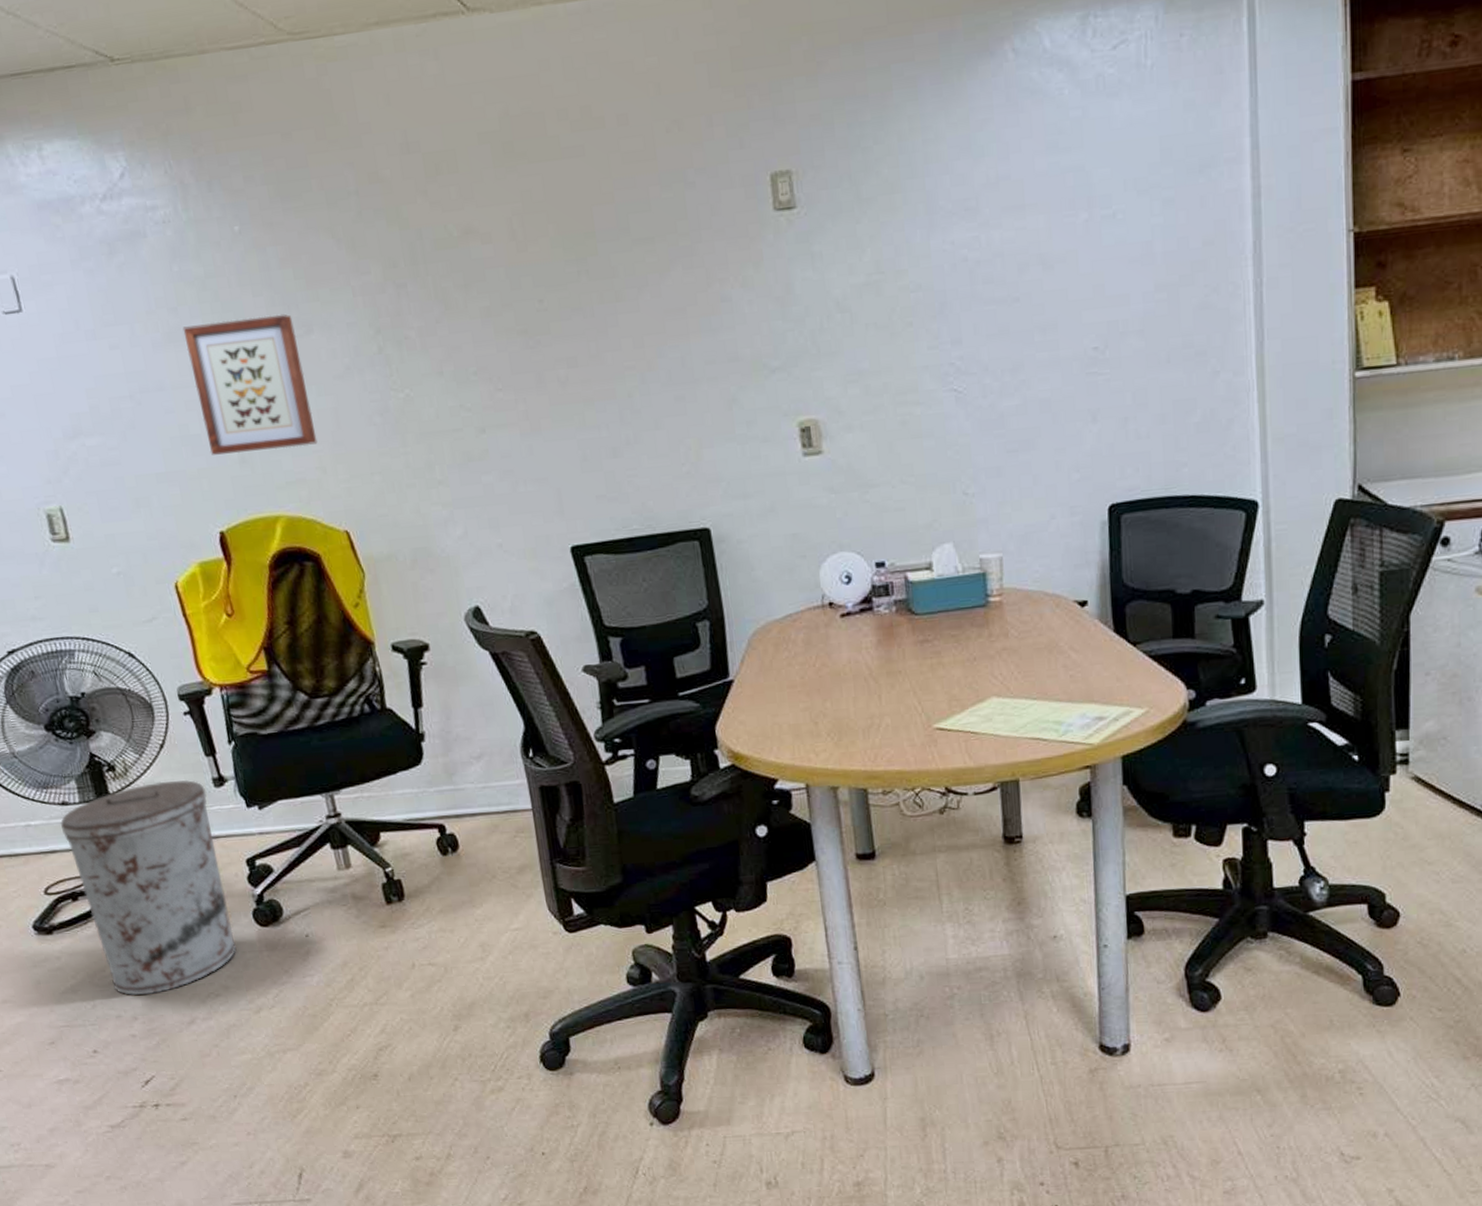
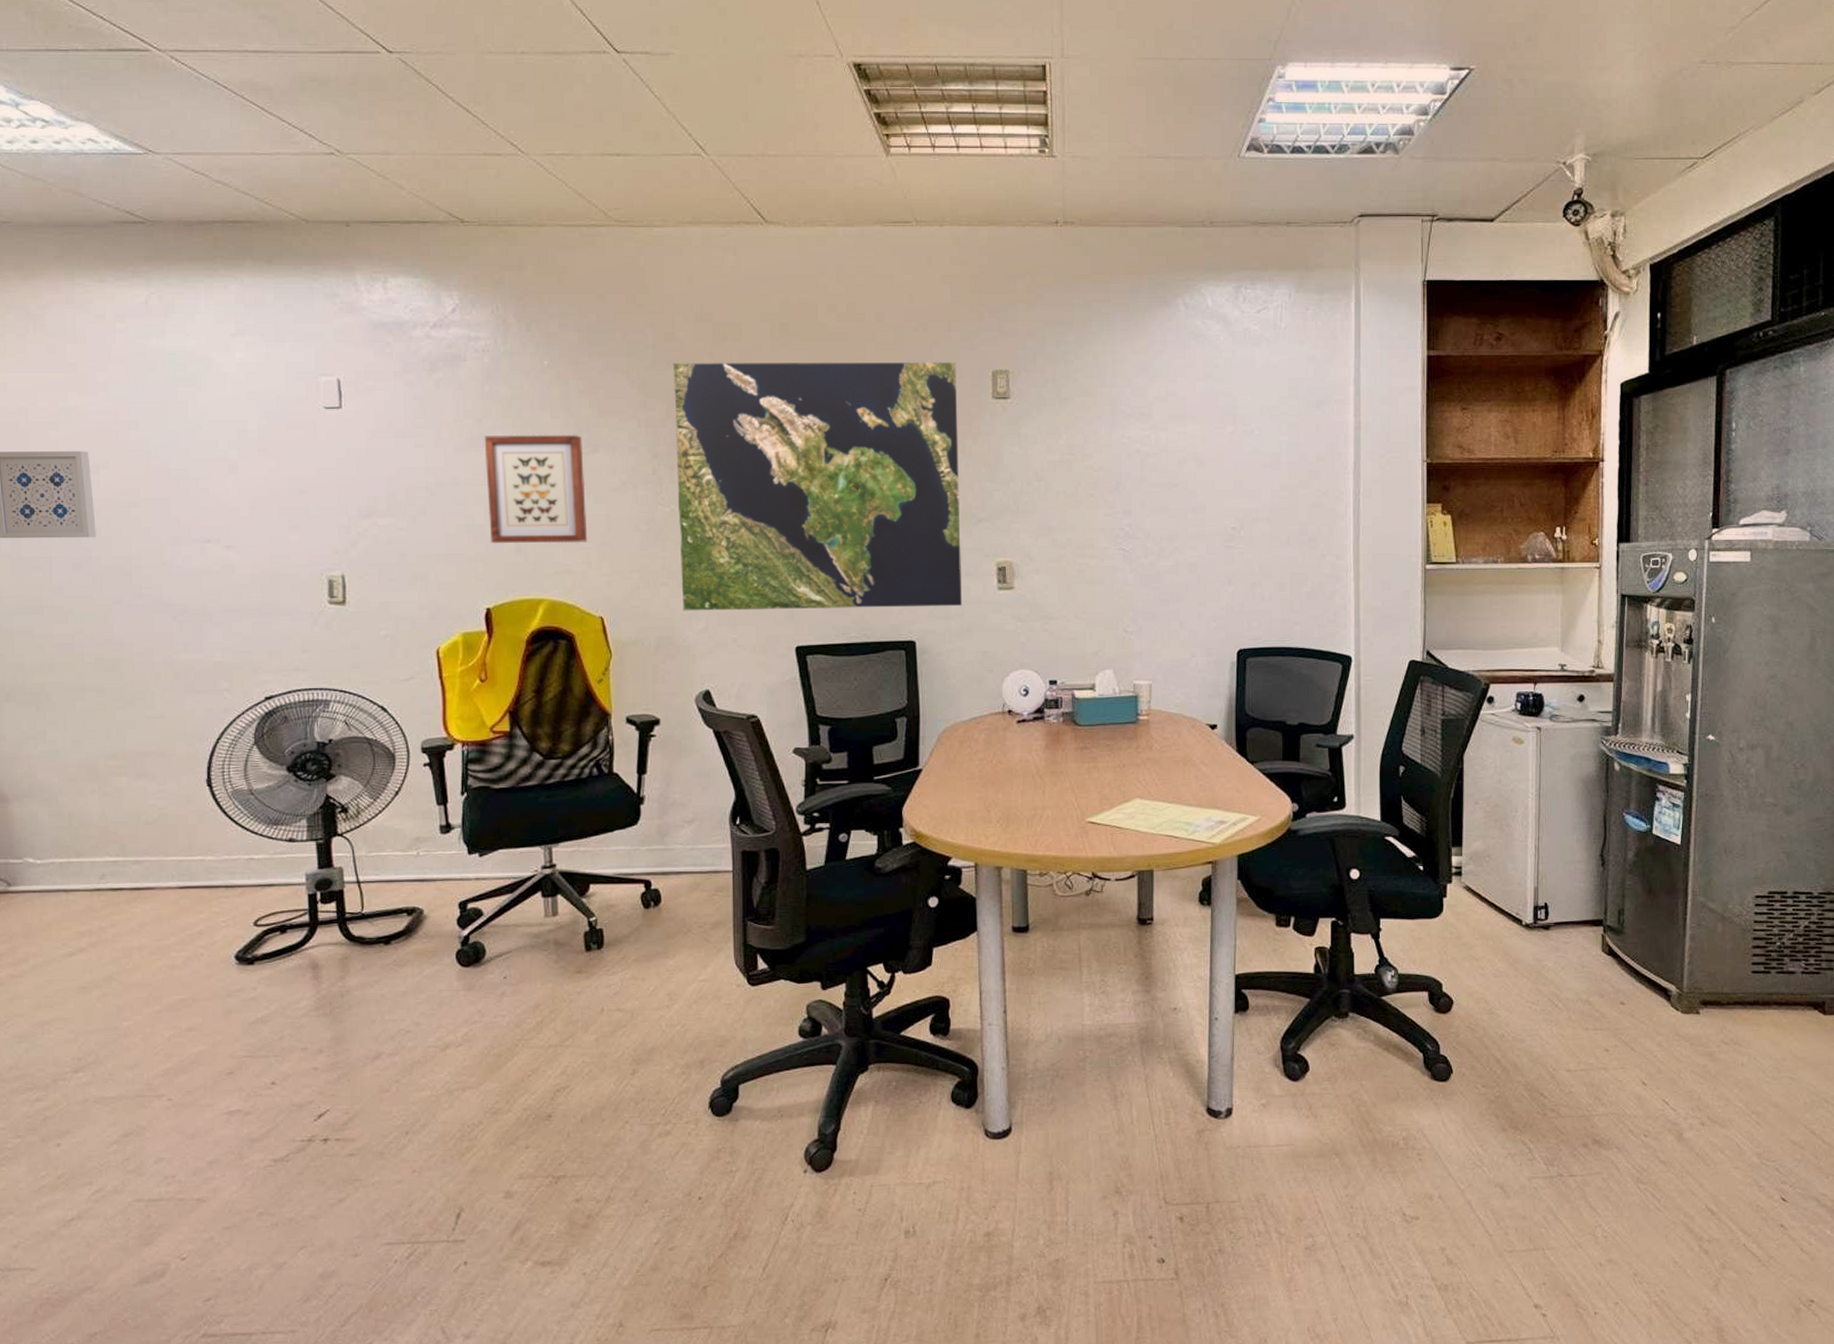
trash can: present [60,780,237,996] -> none [284,825,434,1029]
world map: none [382,168,761,516] -> present [672,362,962,611]

